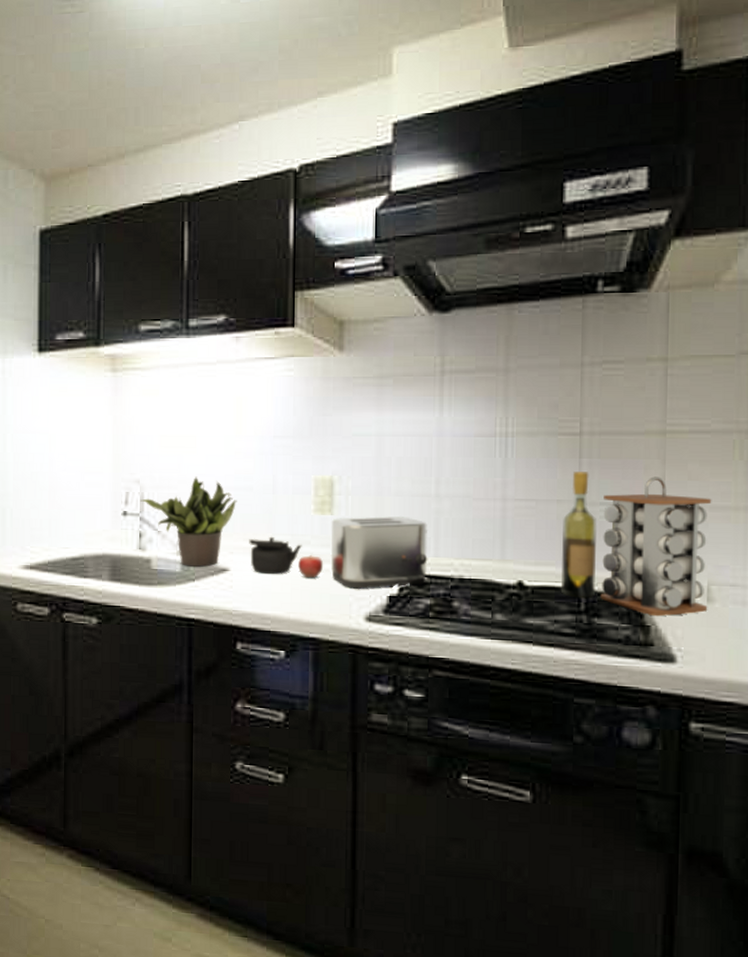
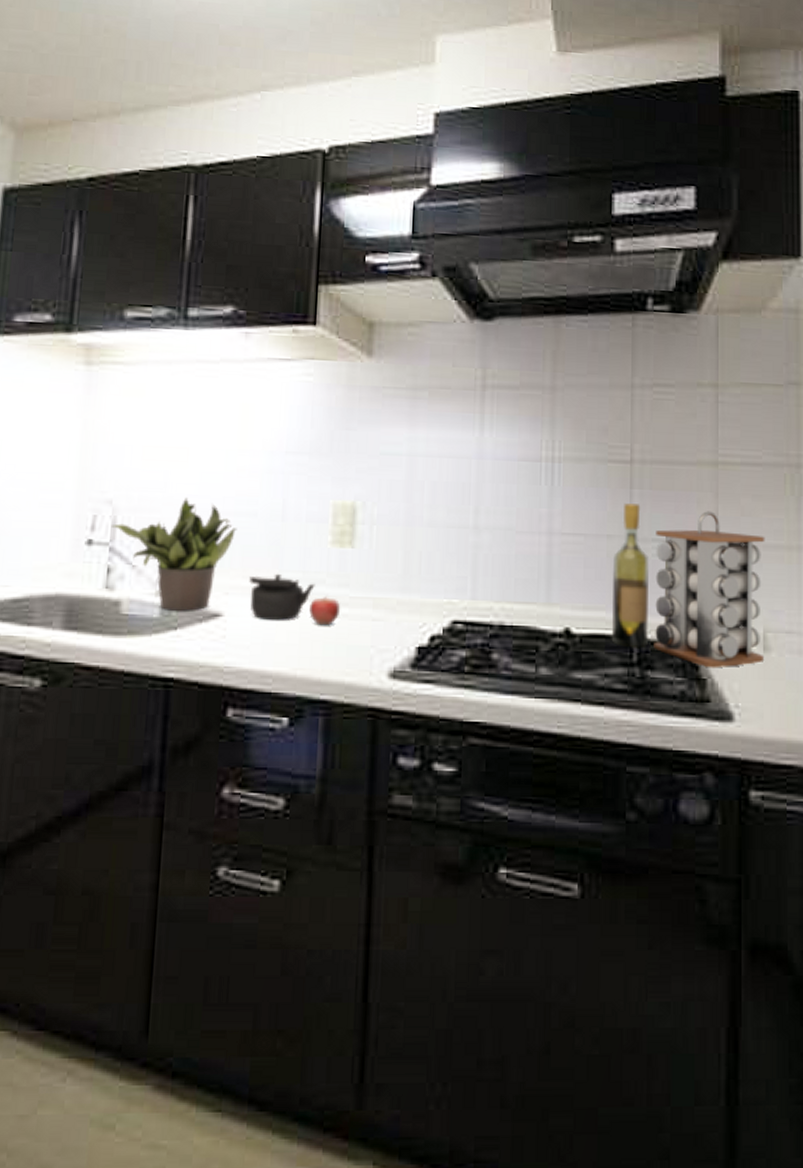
toaster: present [331,515,428,589] -> none [350,550,464,639]

